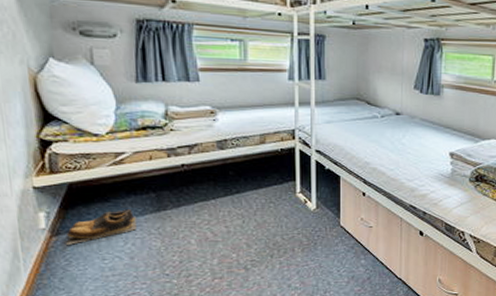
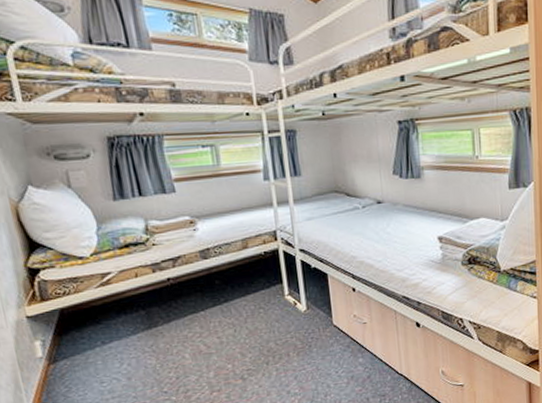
shoes: present [66,209,137,245] -> none [63,329,131,371]

